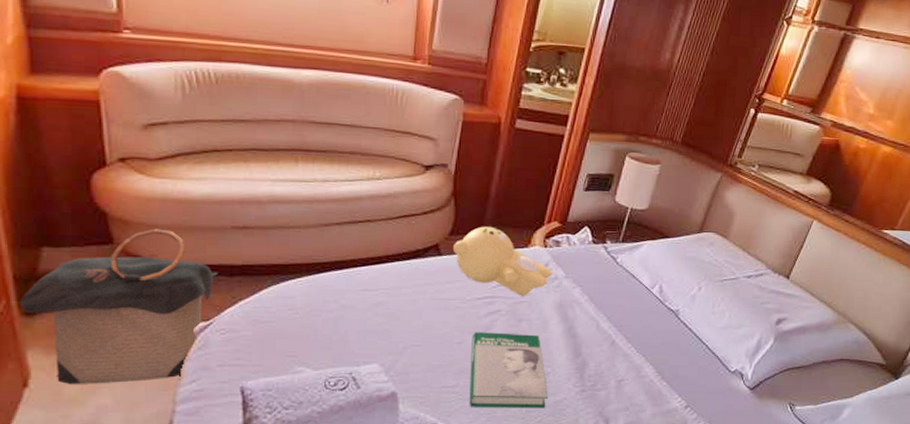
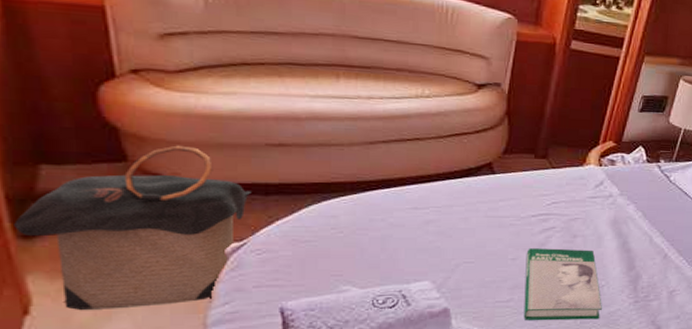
teddy bear: present [453,225,553,296] -> none [507,144,607,213]

